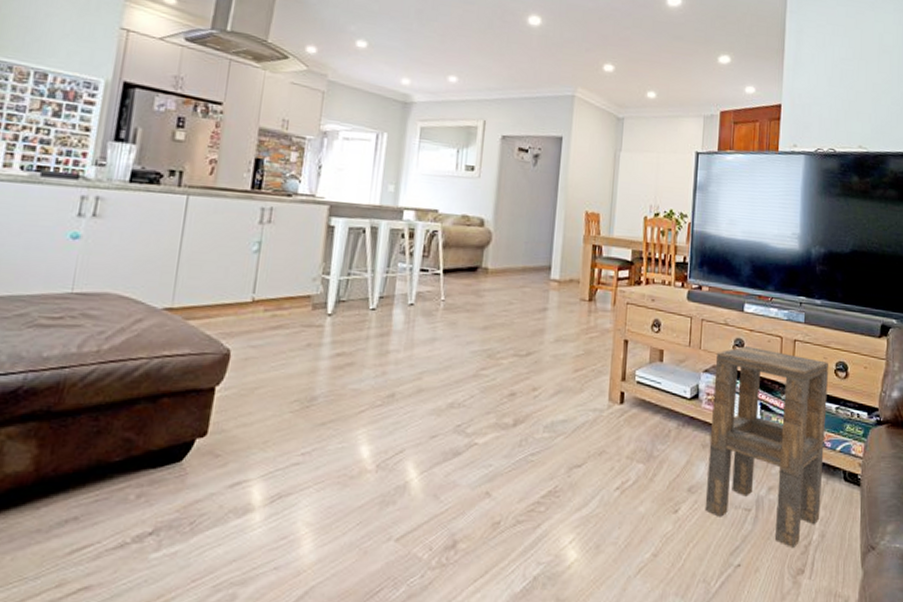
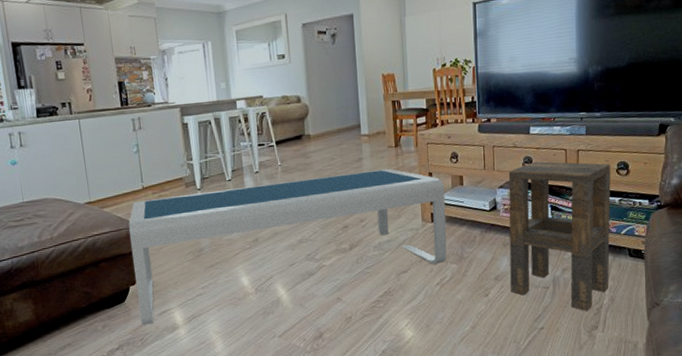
coffee table: none [199,317,641,501] -> present [128,168,447,325]

